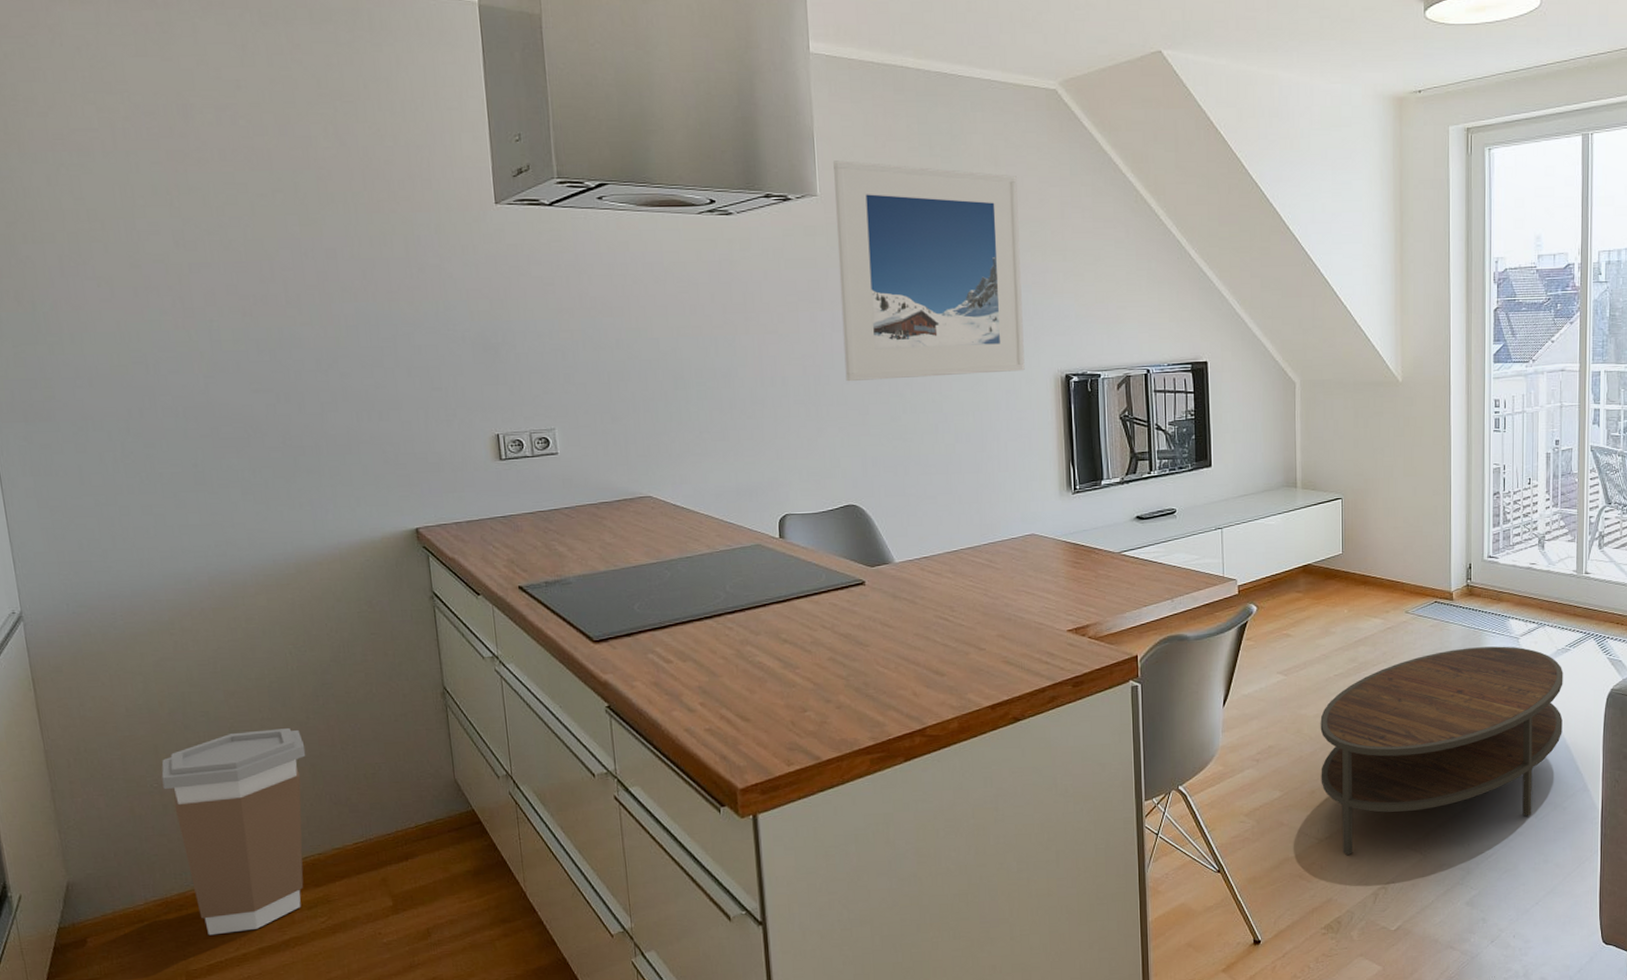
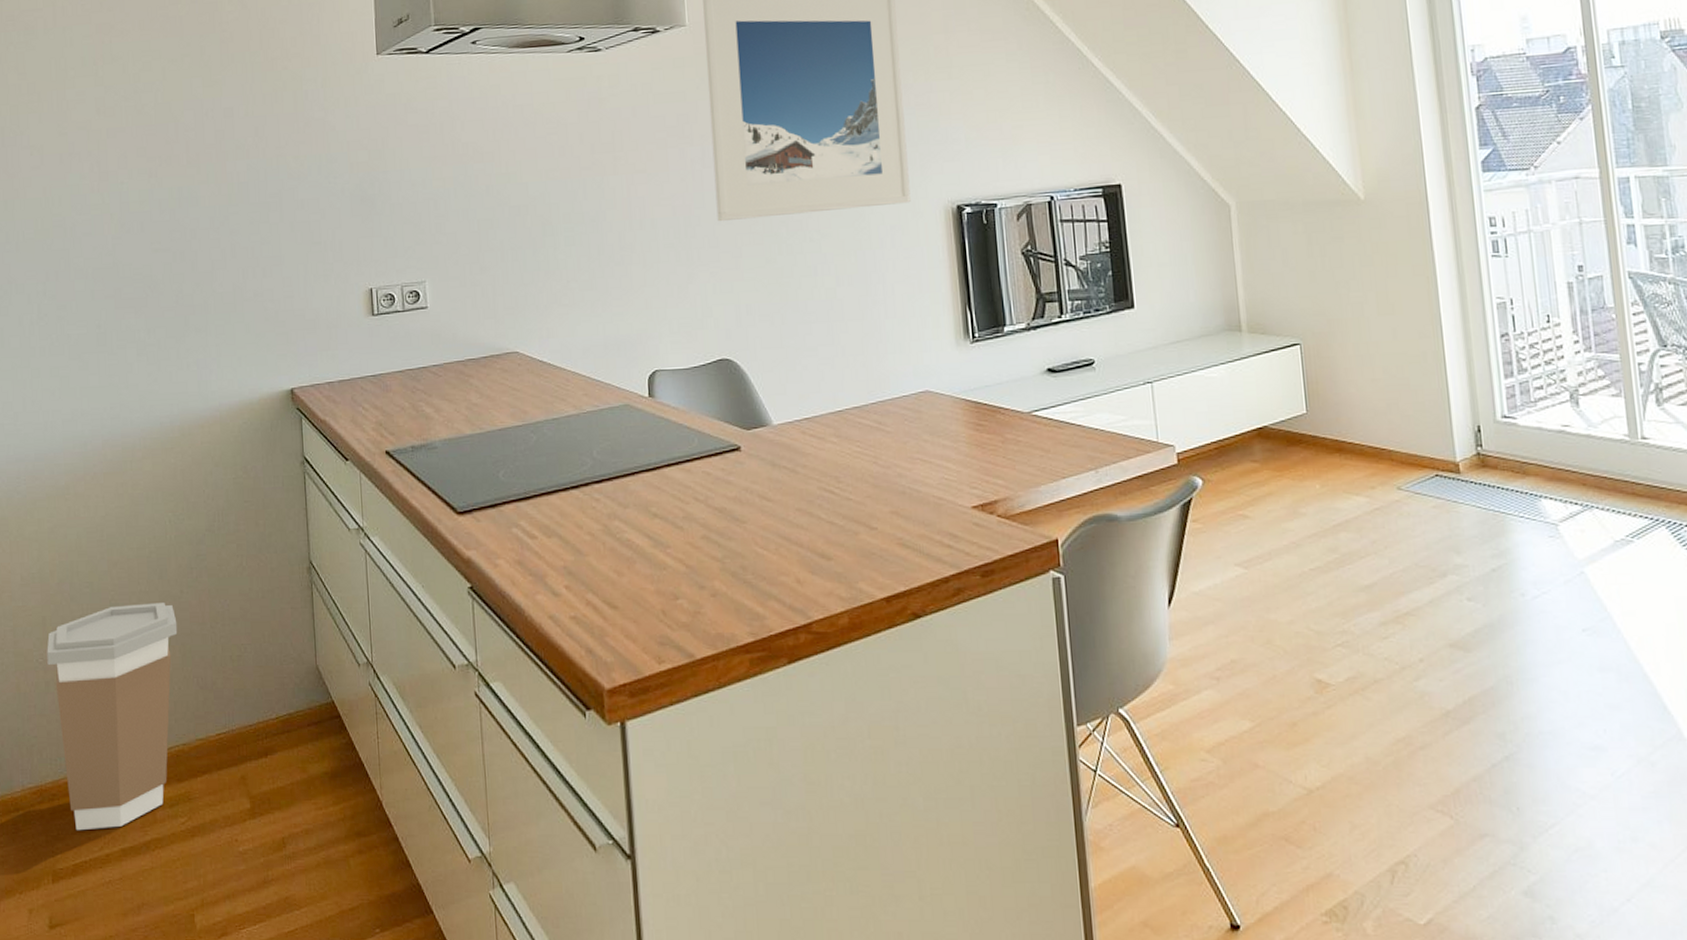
coffee table: present [1320,646,1563,855] -> none [1296,535,1636,813]

